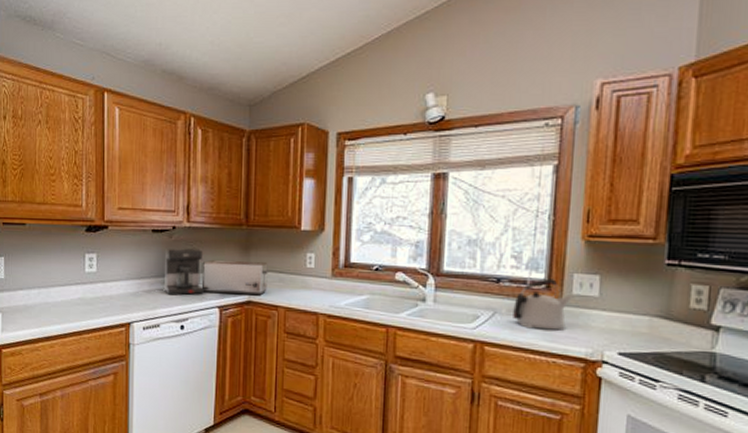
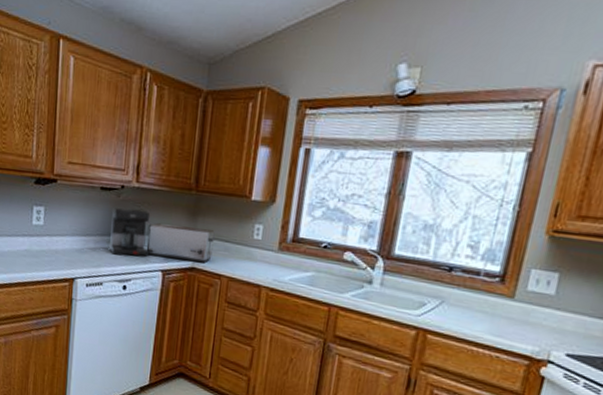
kettle: present [513,278,574,331] -> none [460,271,528,327]

